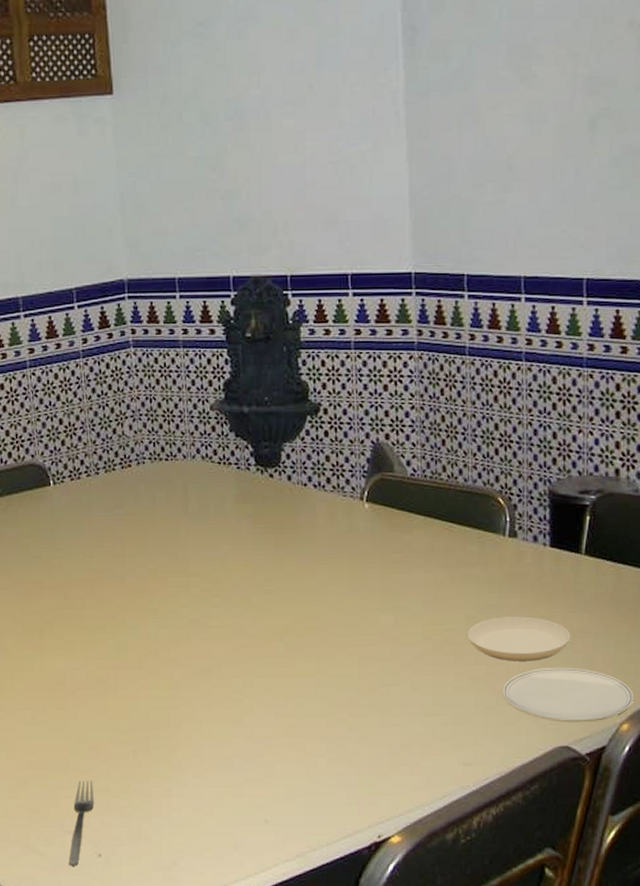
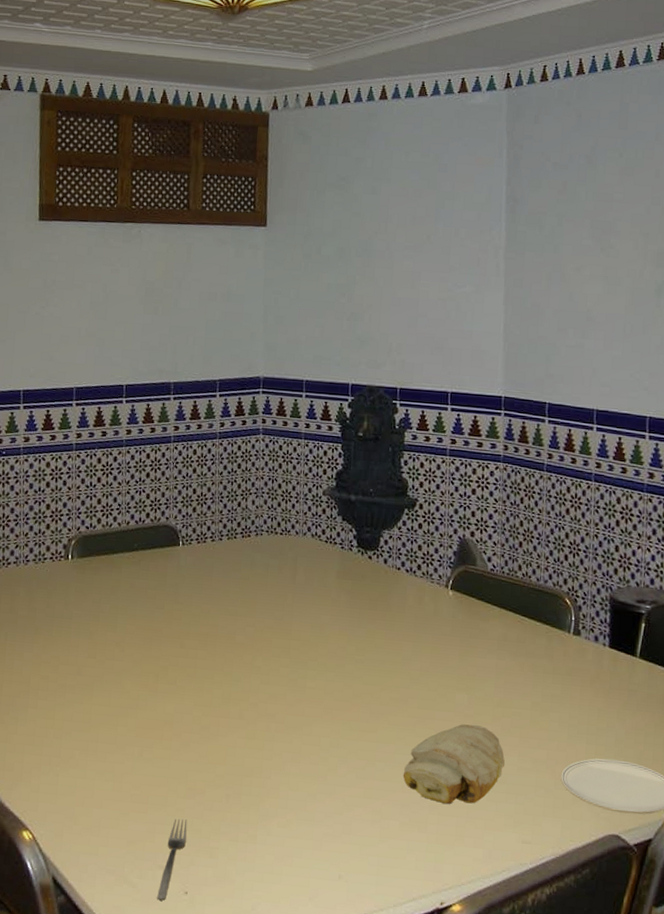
bread: none [327,646,439,733] -> present [403,724,505,804]
saucer: present [468,616,571,661] -> none [532,706,624,751]

